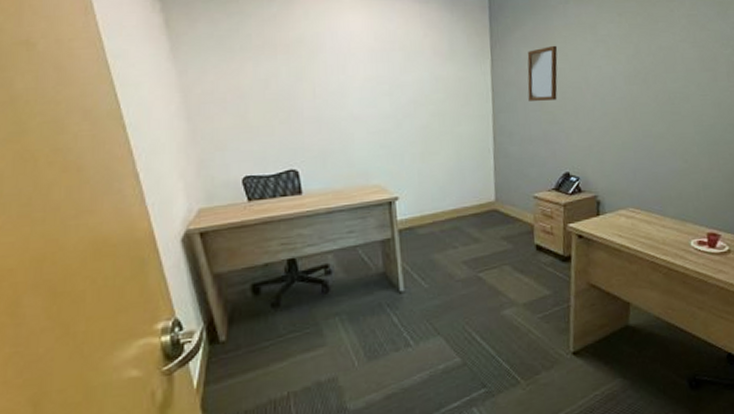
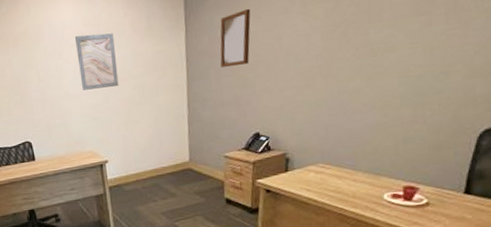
wall art: none [364,50,415,113] -> present [75,33,119,91]

